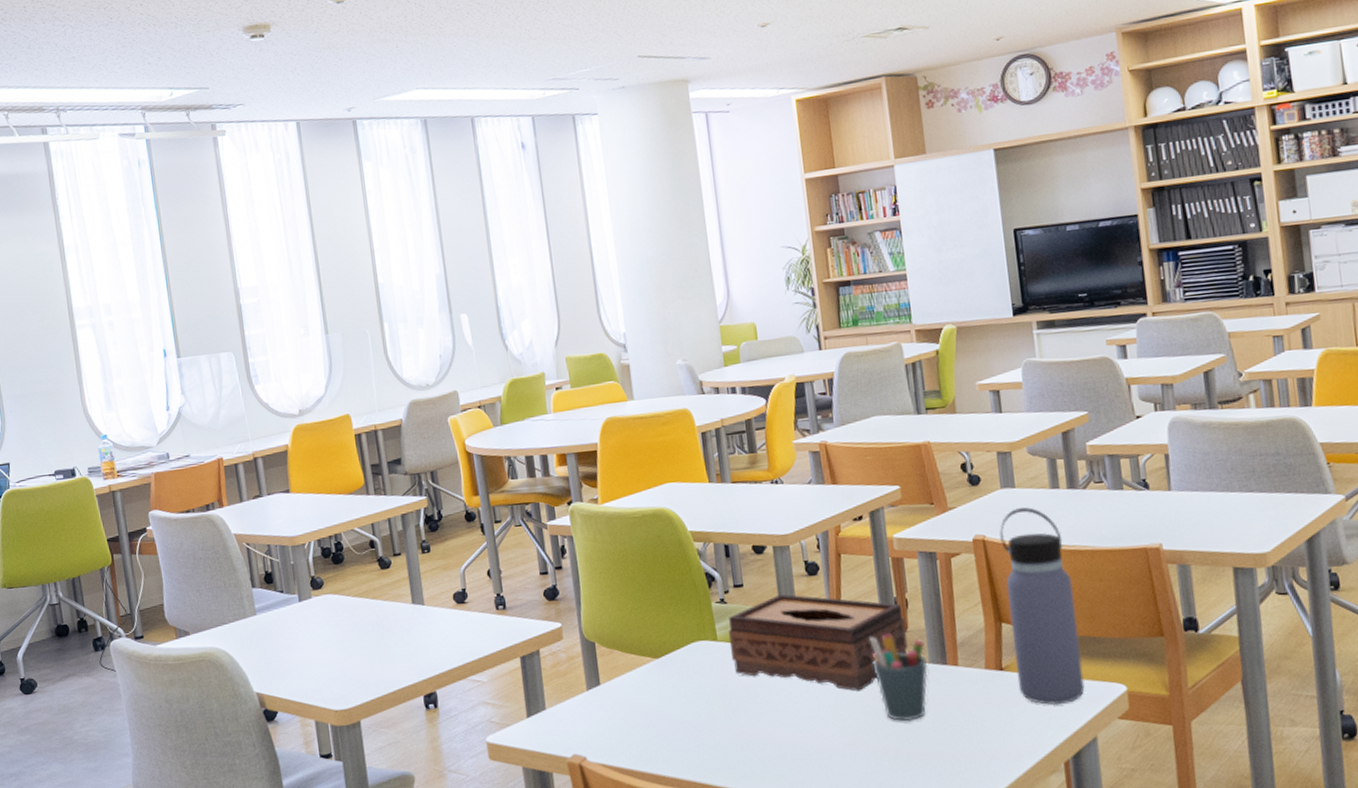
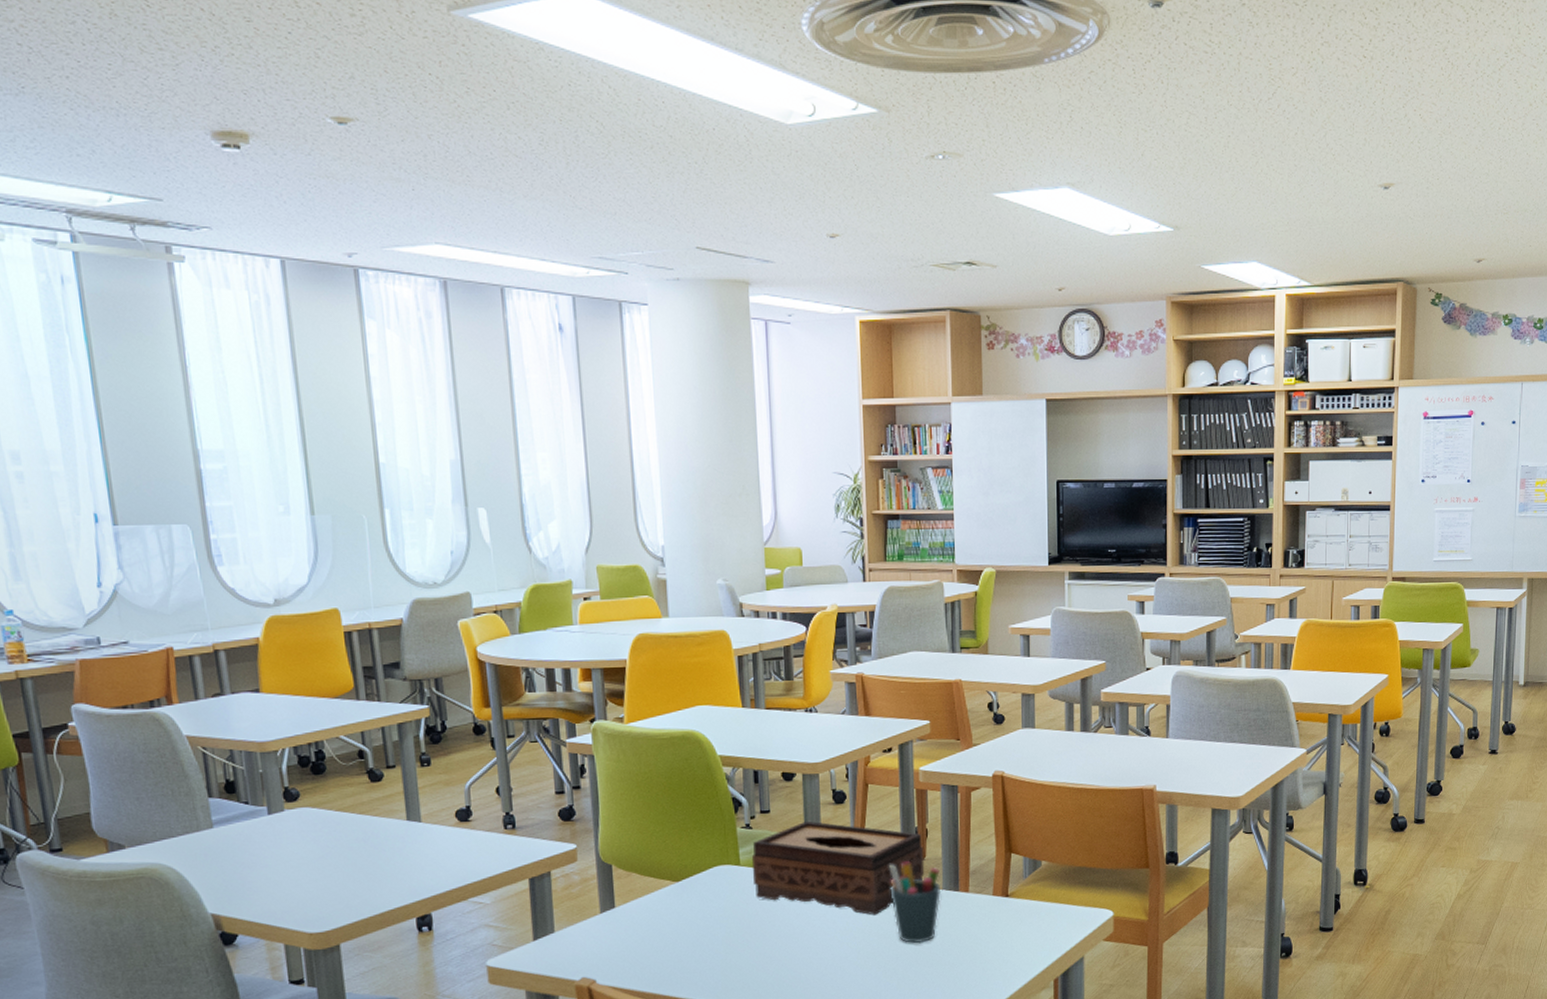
water bottle: present [1000,507,1085,705] -> none [1017,747,1078,929]

